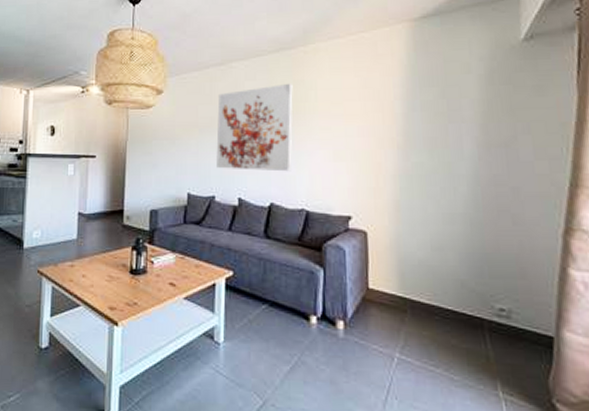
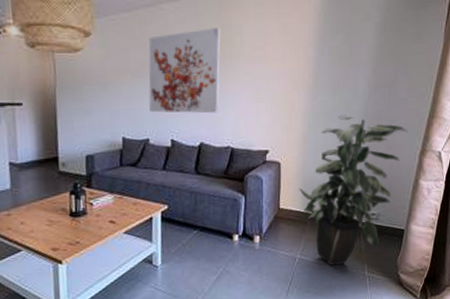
indoor plant: none [393,179,540,375] -> present [299,115,408,266]

